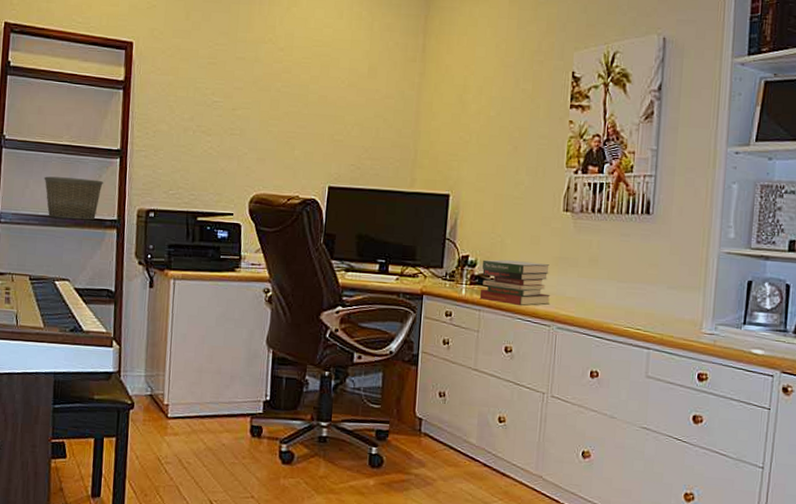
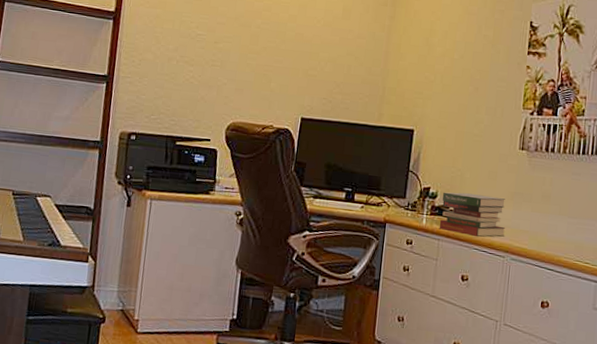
basket: present [44,176,103,221] -> none [33,97,89,141]

